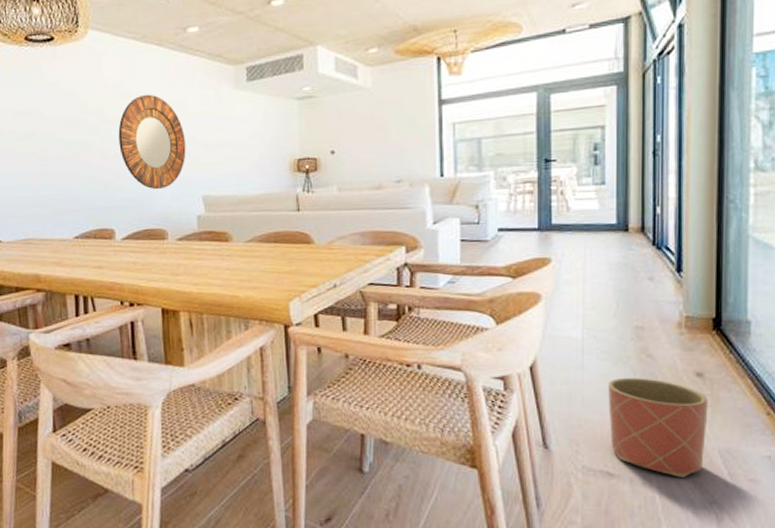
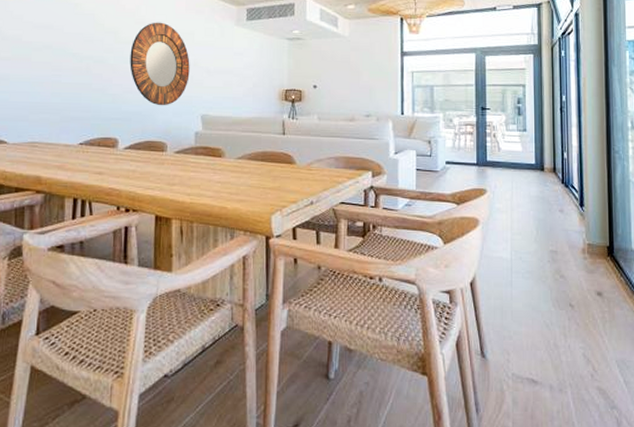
planter: present [608,378,709,477] -> none [532,295,607,385]

